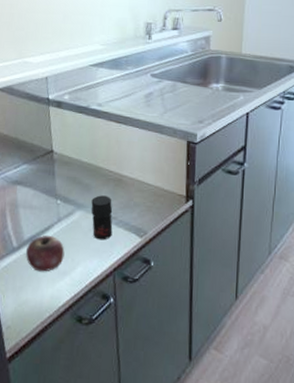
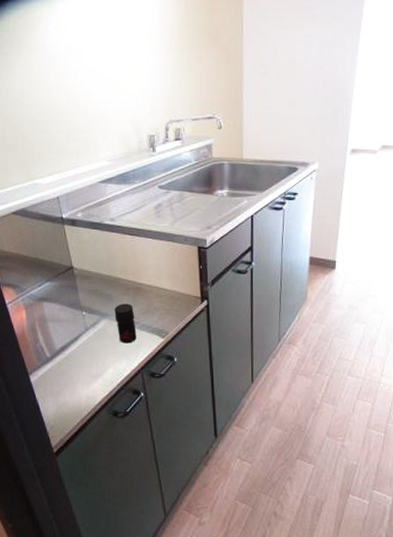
apple: present [26,235,65,272] -> none [60,344,95,377]

